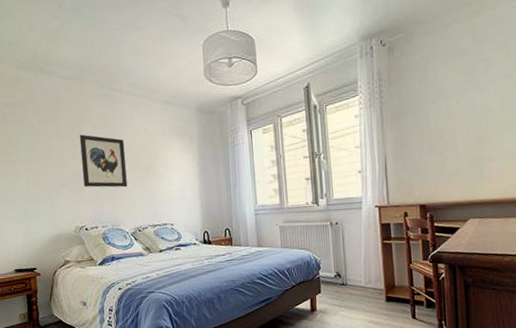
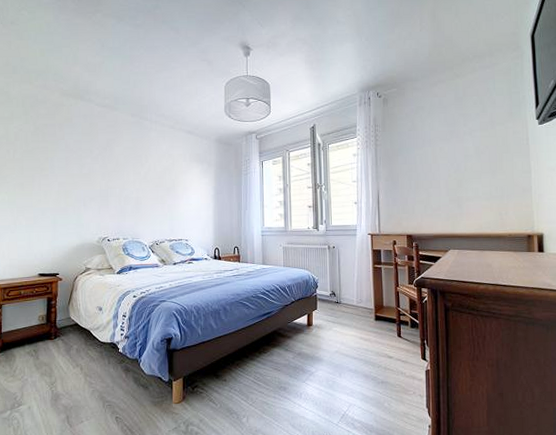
wall art: present [79,134,128,188] -> none [109,155,150,205]

